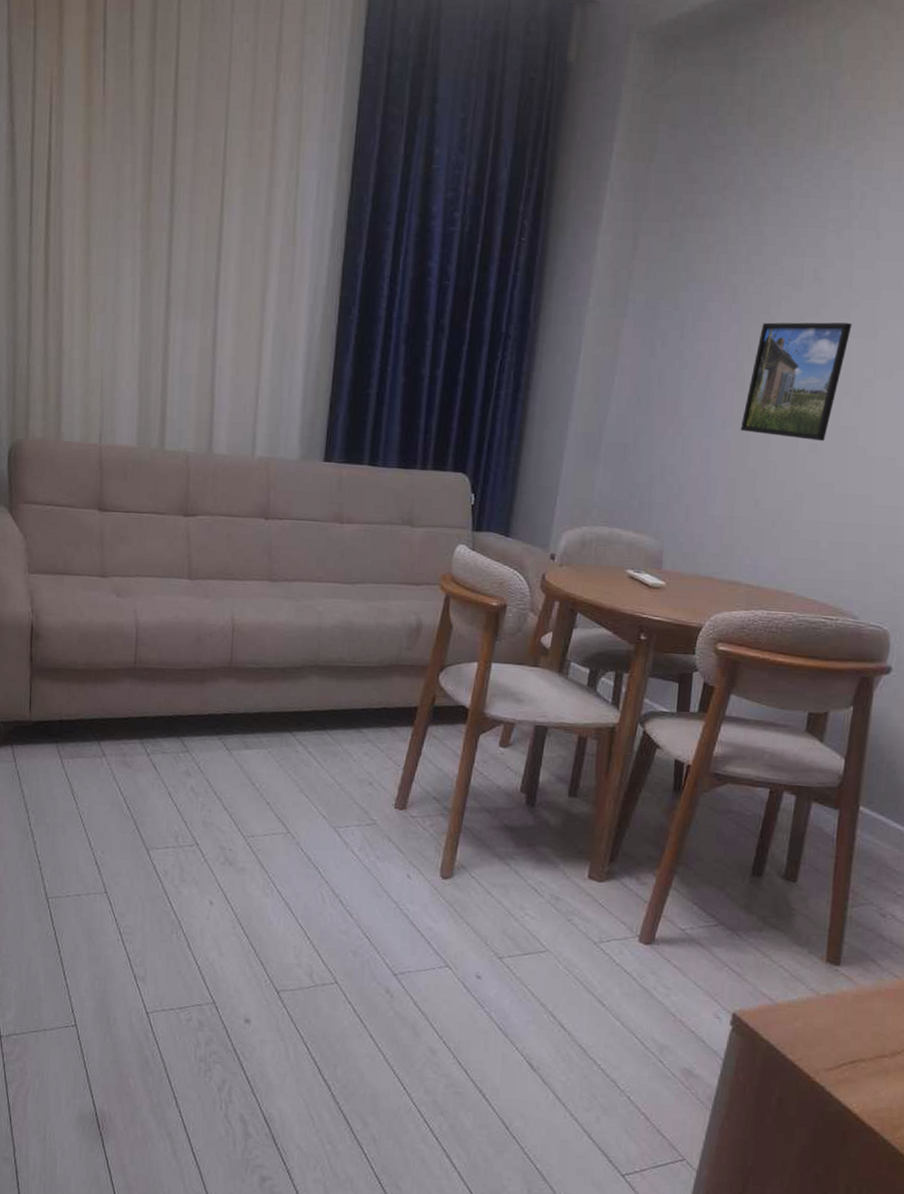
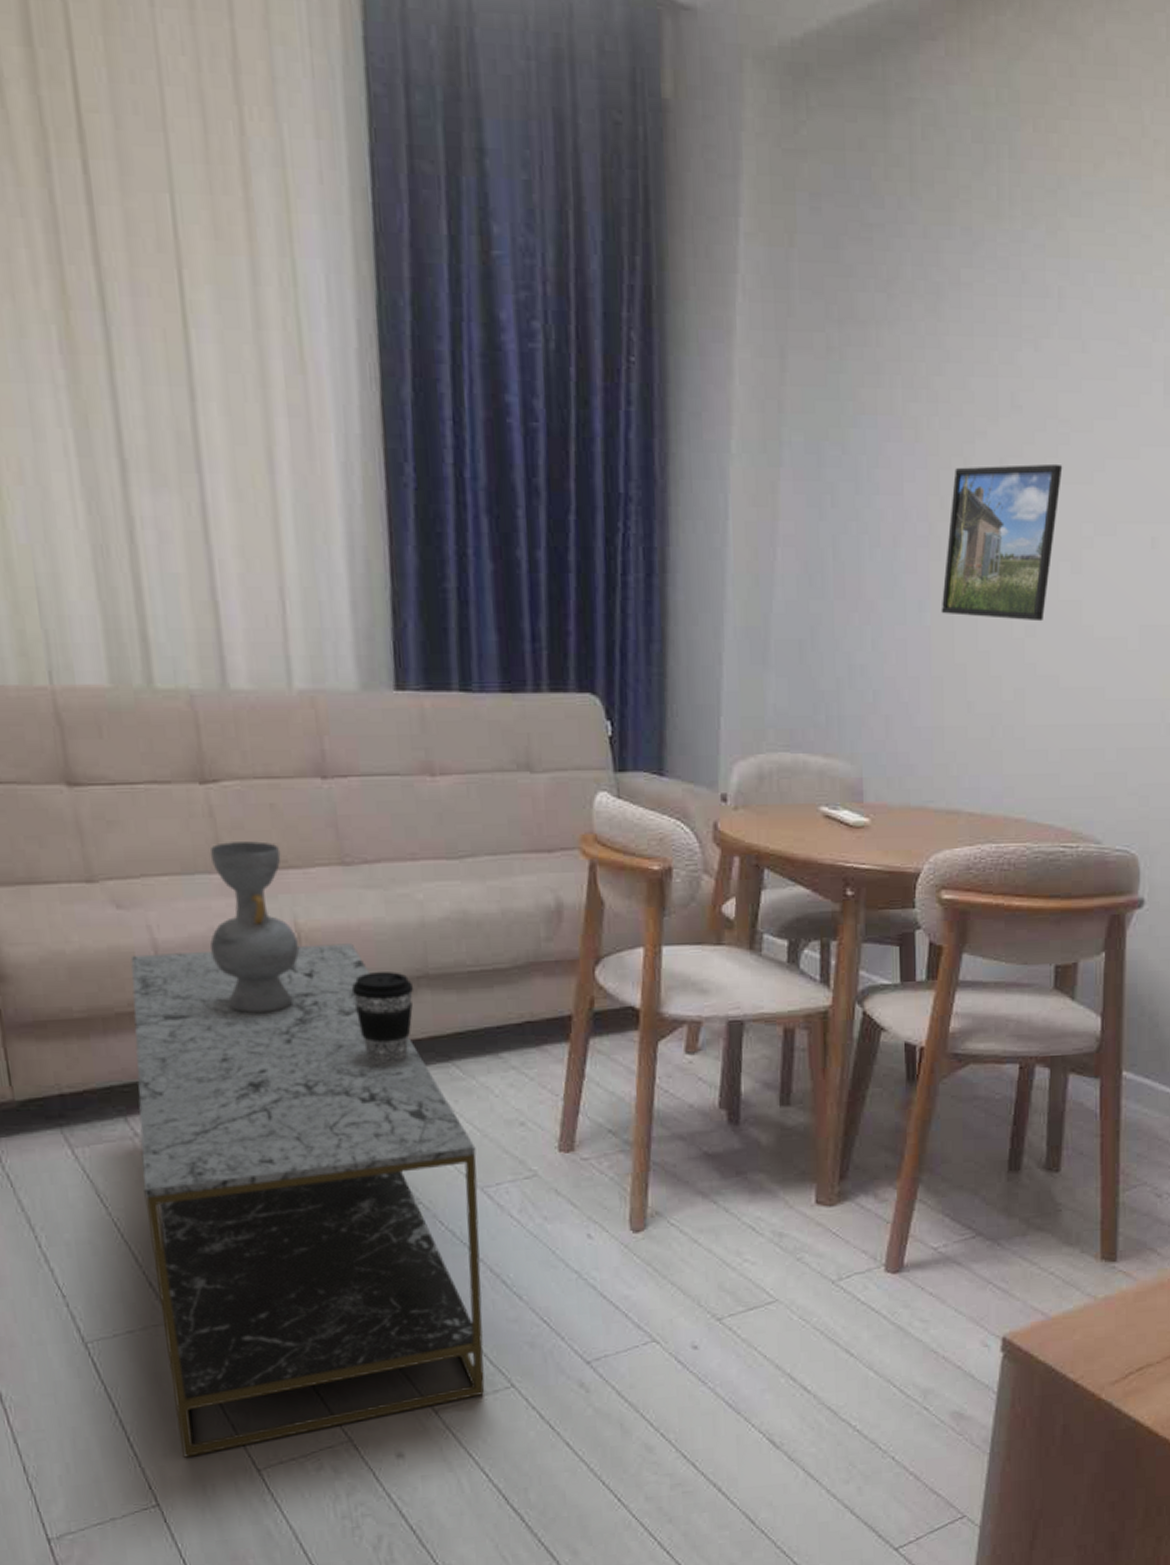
coffee table: none [98,629,335,994] -> present [130,943,485,1458]
decorative vase: none [173,558,233,680] -> present [210,841,300,1013]
coffee cup: none [263,659,307,726] -> present [351,972,414,1063]

